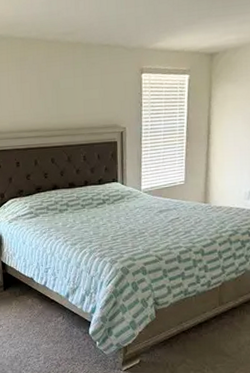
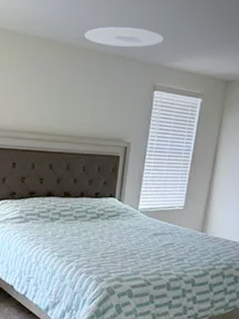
ceiling light: none [68,15,145,37] -> present [84,27,164,47]

